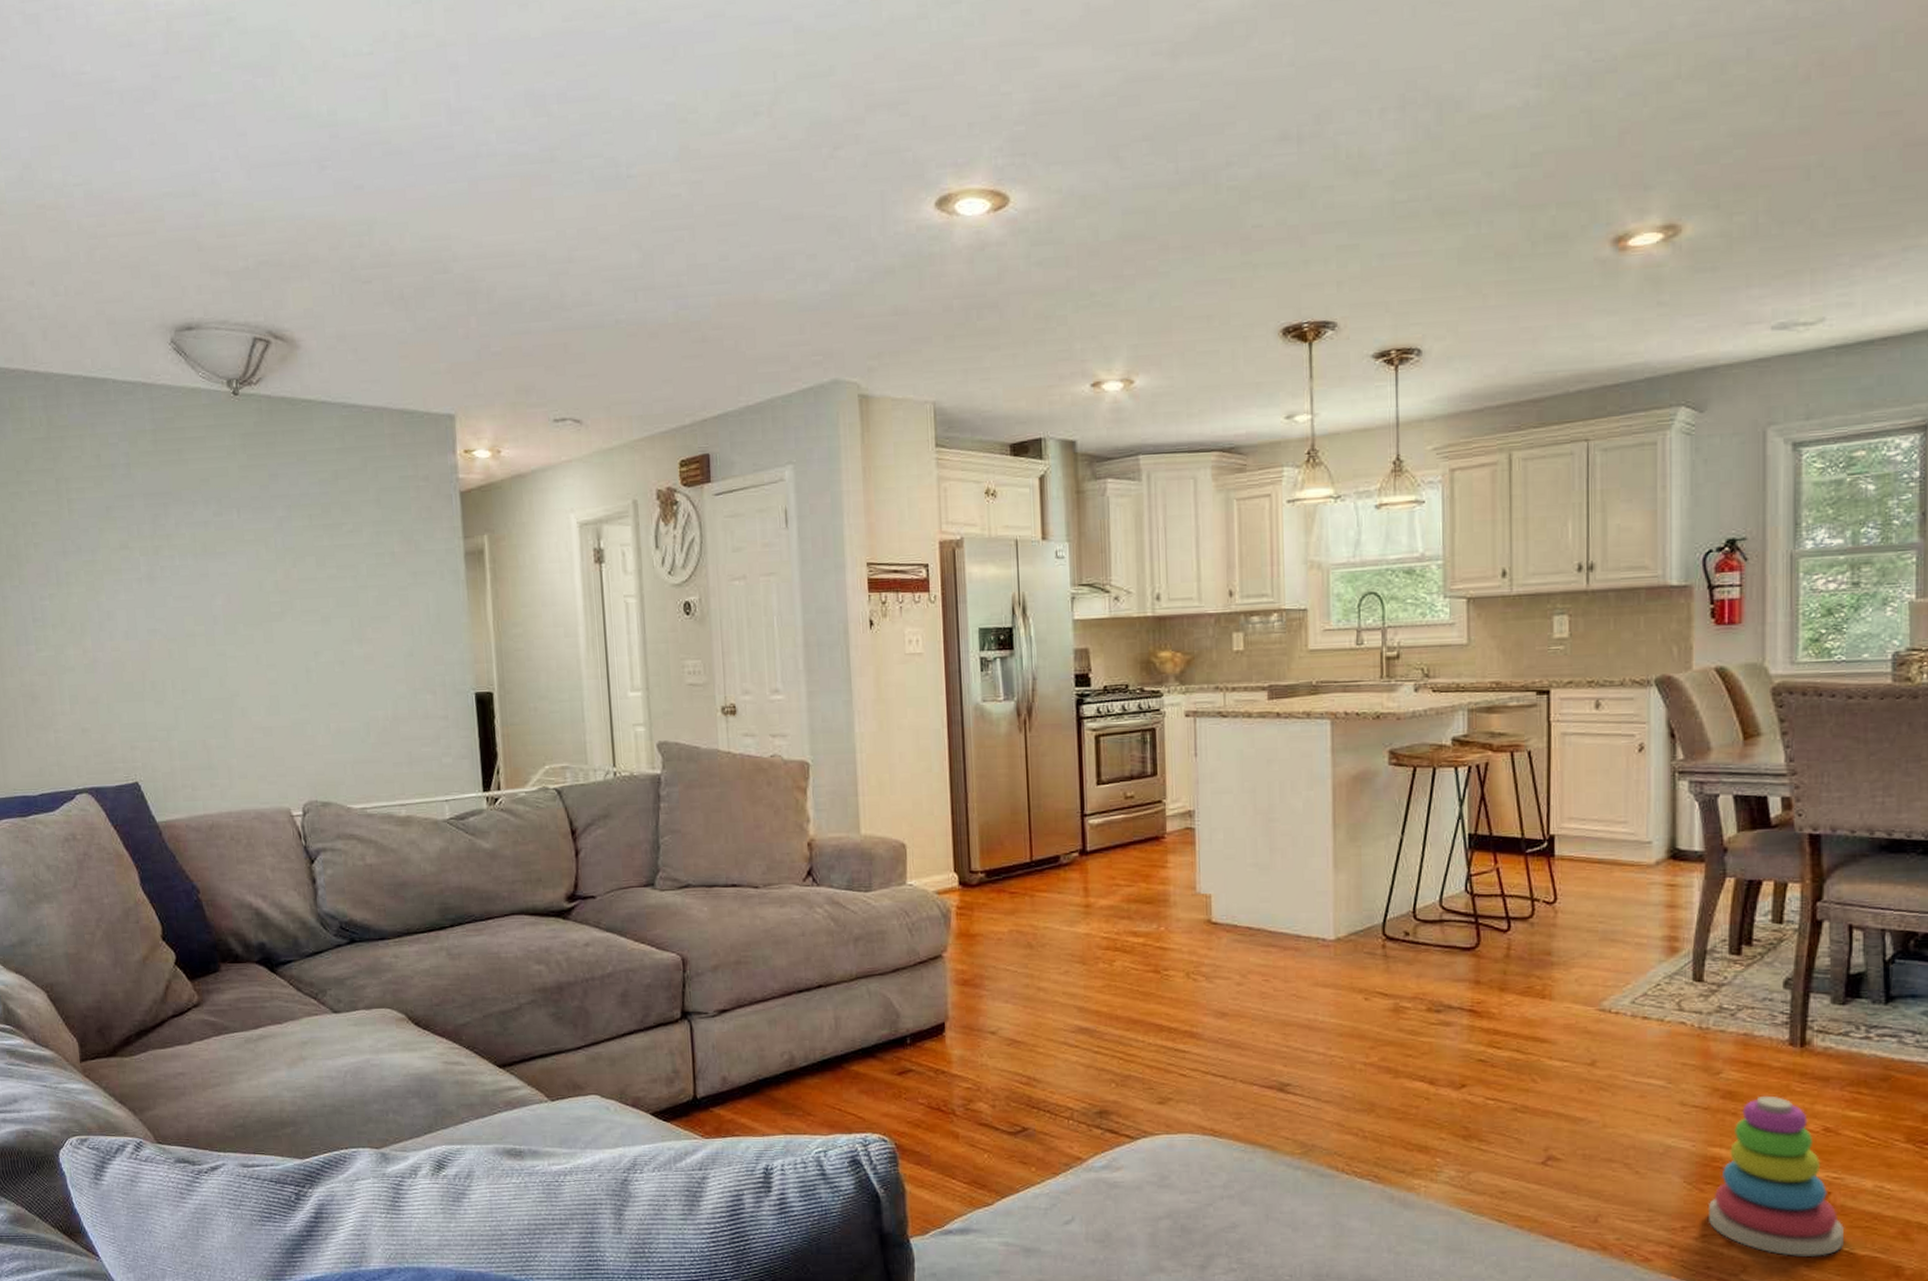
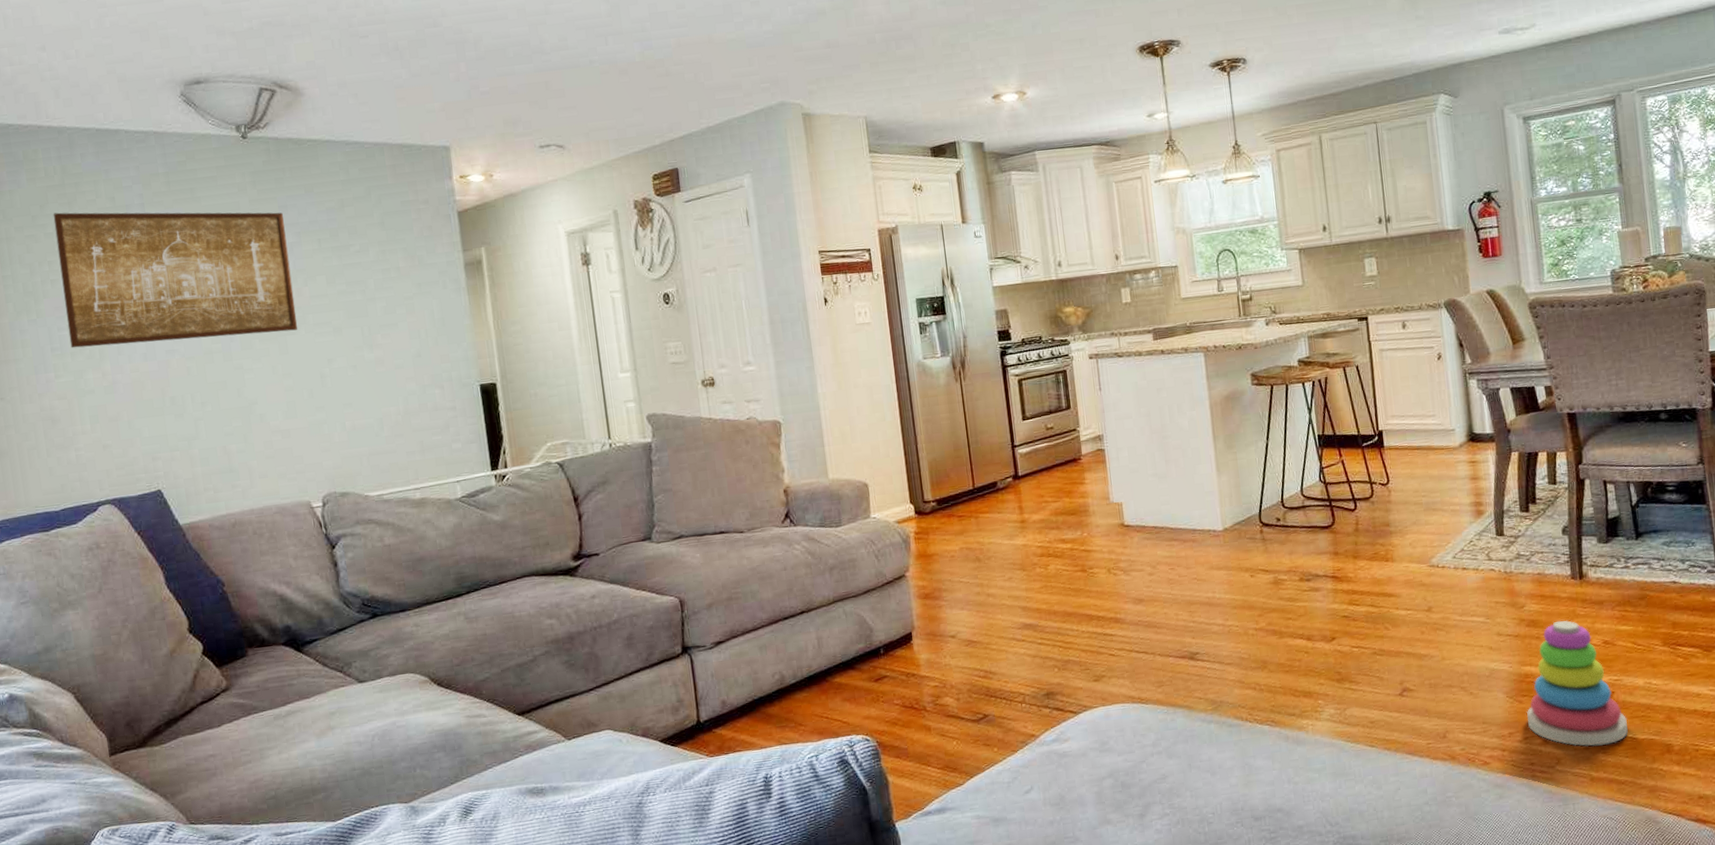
wall art: none [37,468,285,620] -> present [53,212,298,348]

